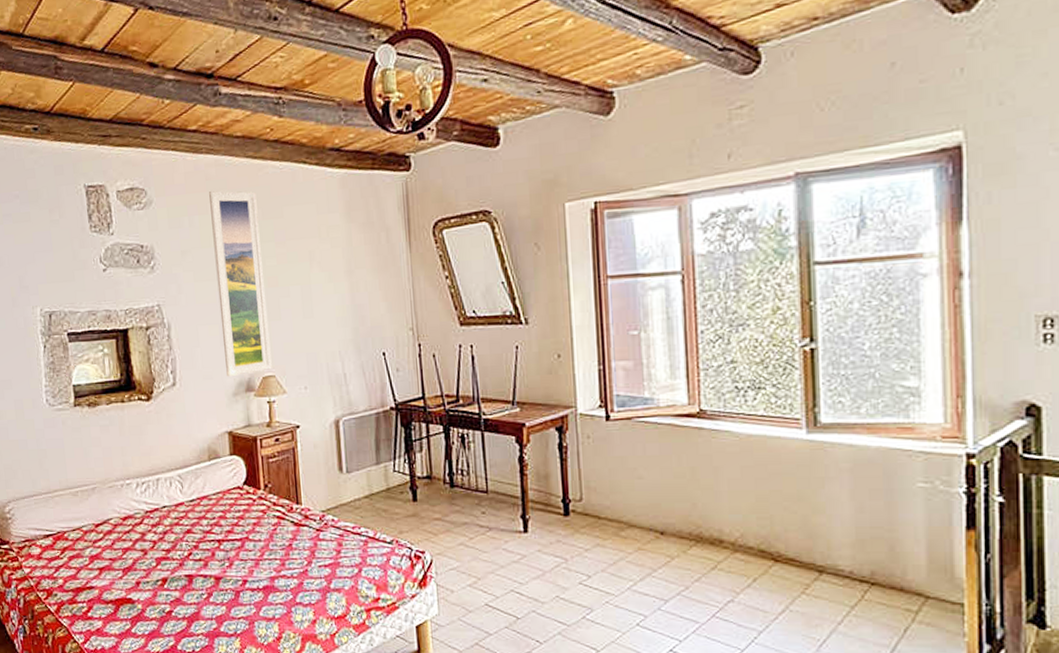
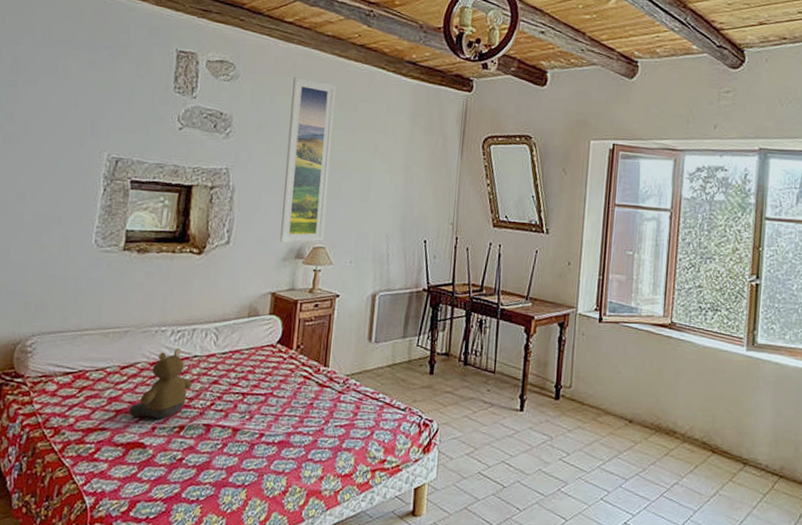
bear: none [110,500,167,573] -> present [128,348,193,419]

